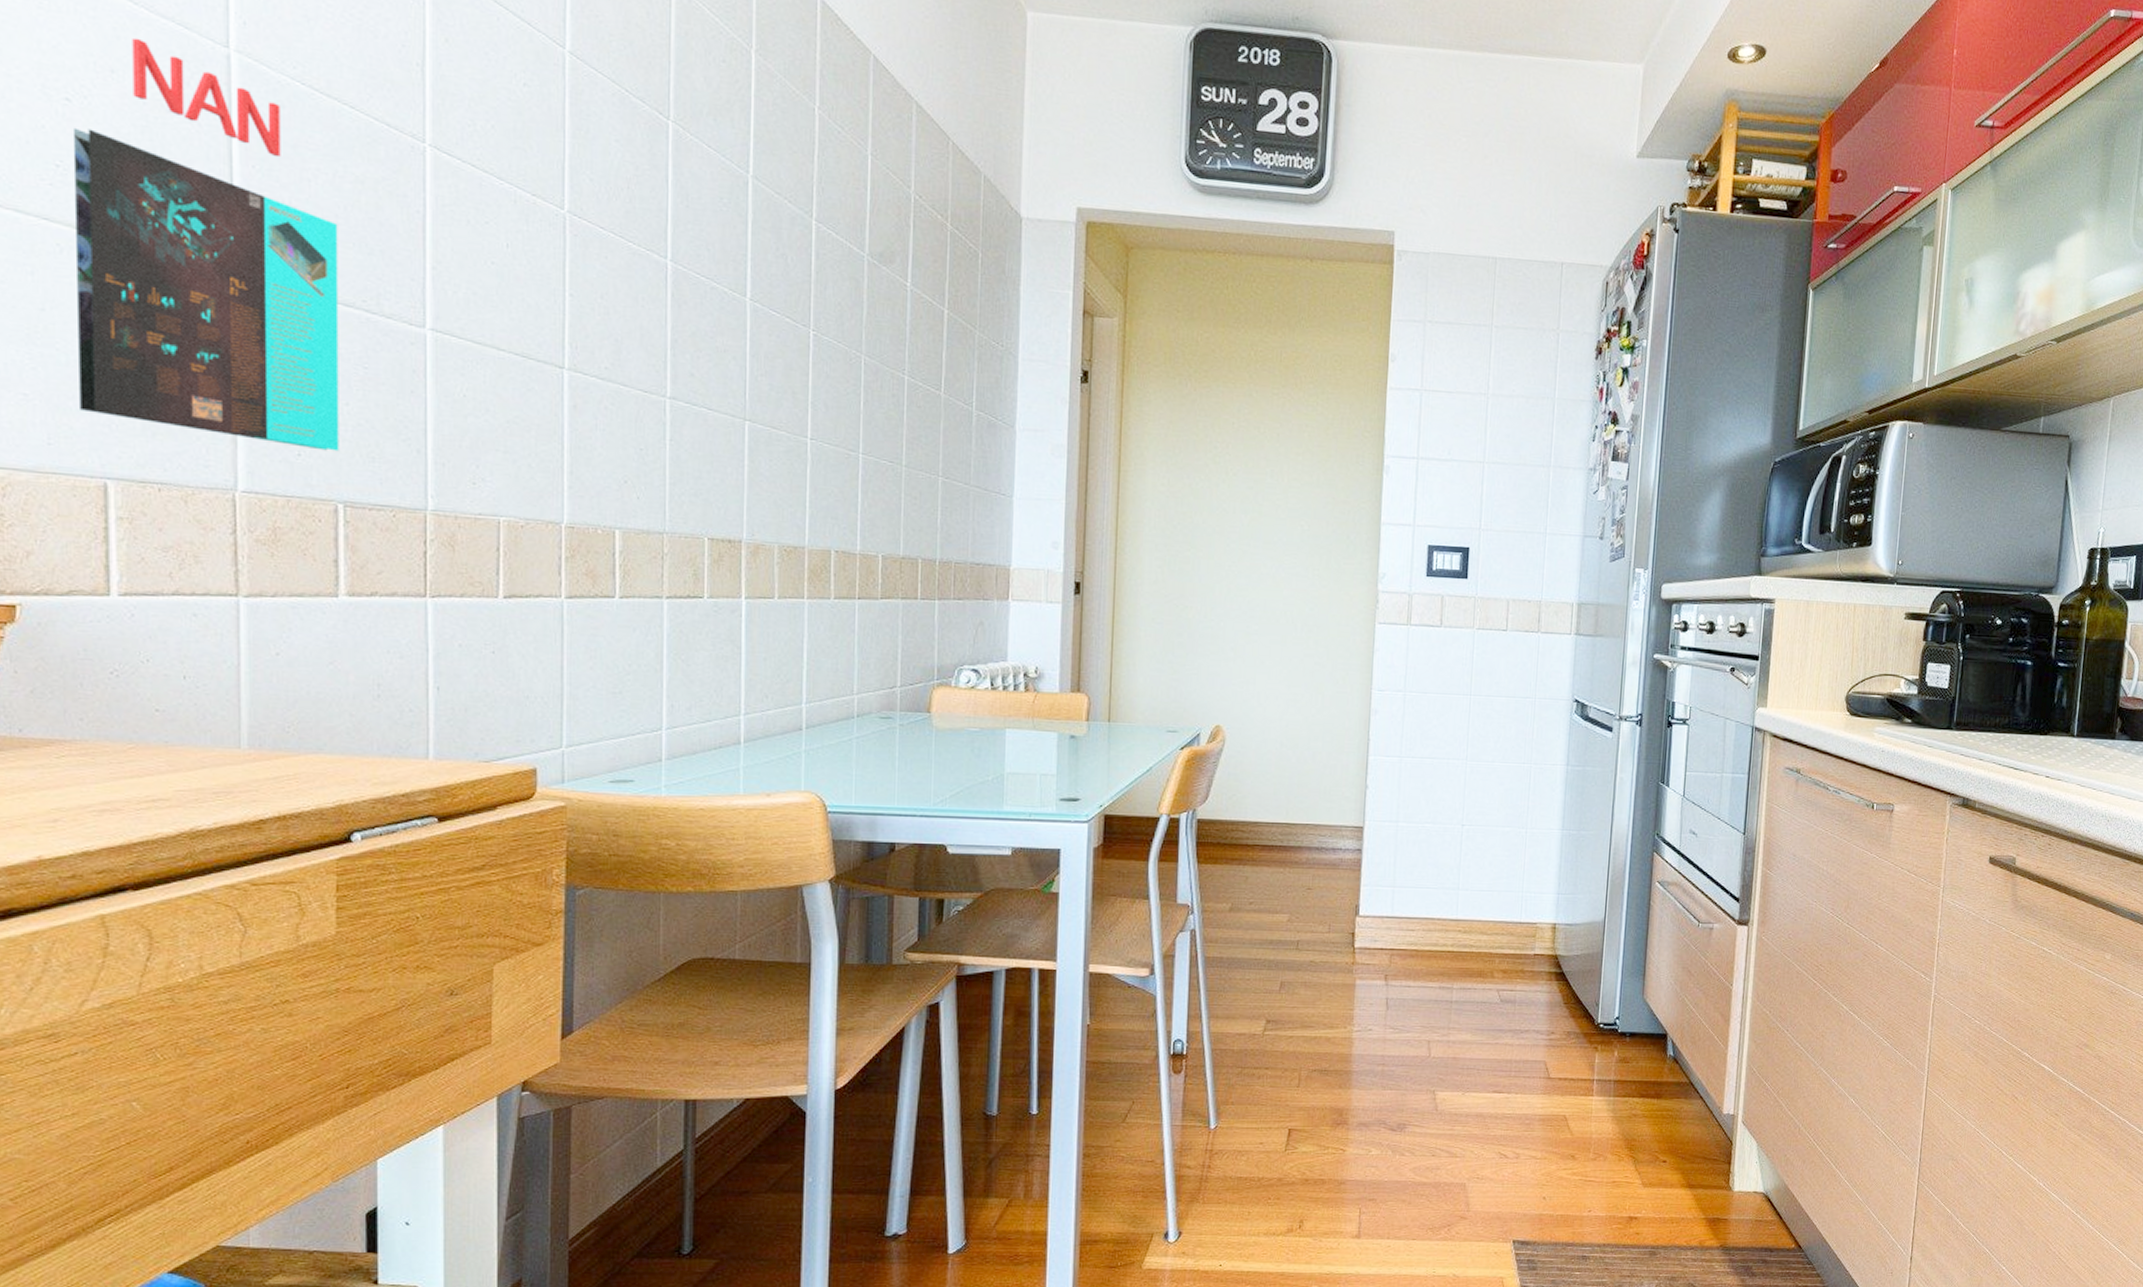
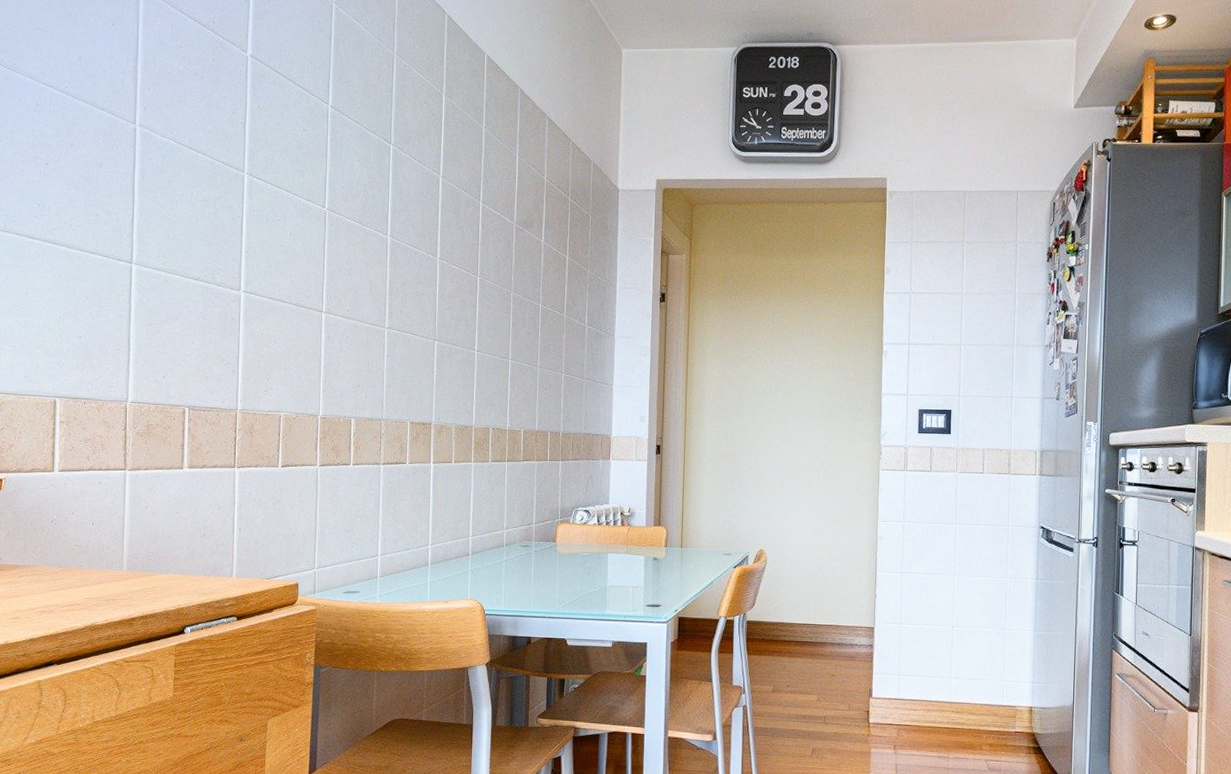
calendar: present [72,37,339,452] -> none [43,123,192,374]

